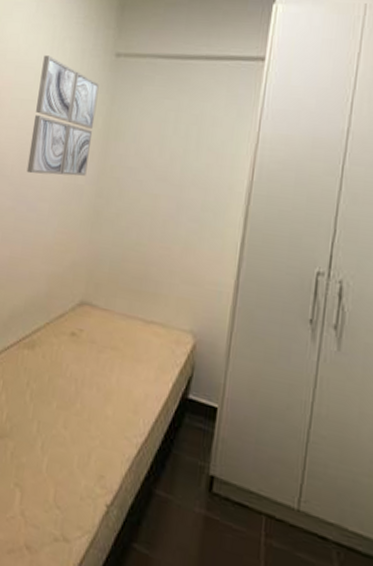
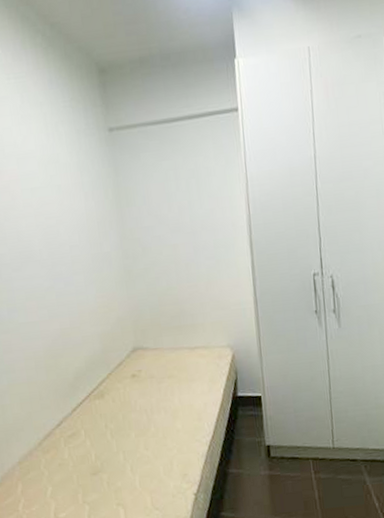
wall art: present [26,55,99,176] -> none [41,142,110,254]

